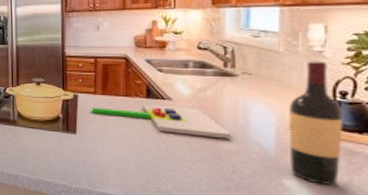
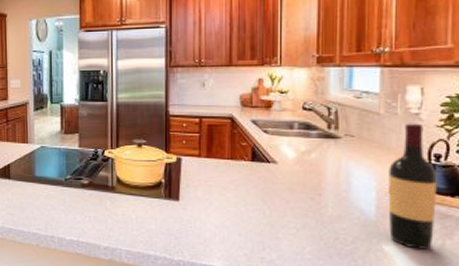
chopping board: present [91,104,232,139] -> none [195,168,335,204]

